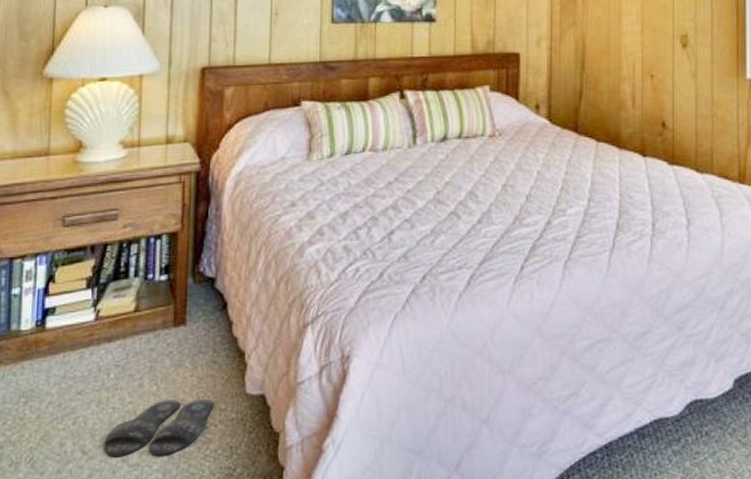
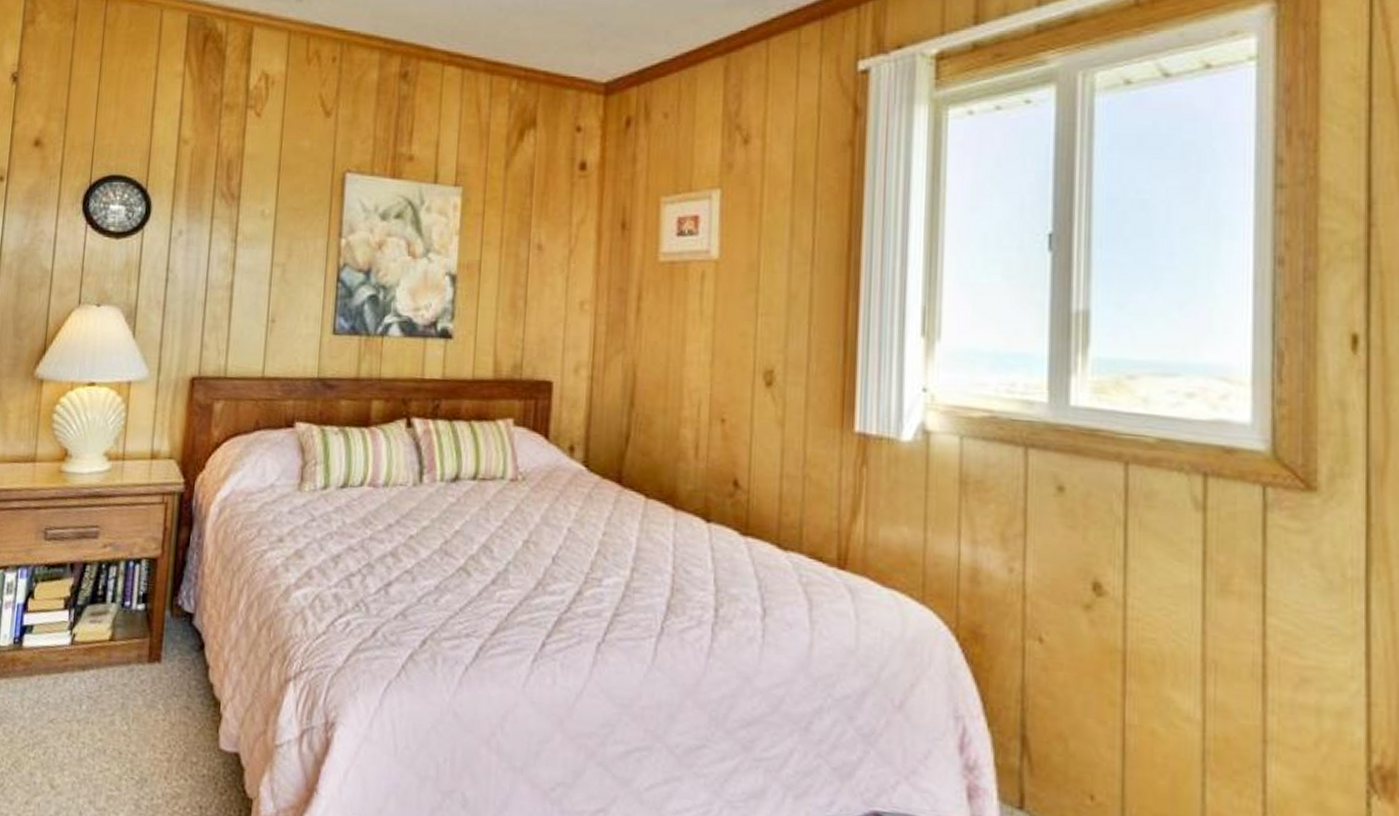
slippers: present [104,399,214,457] -> none [72,742,185,805]

